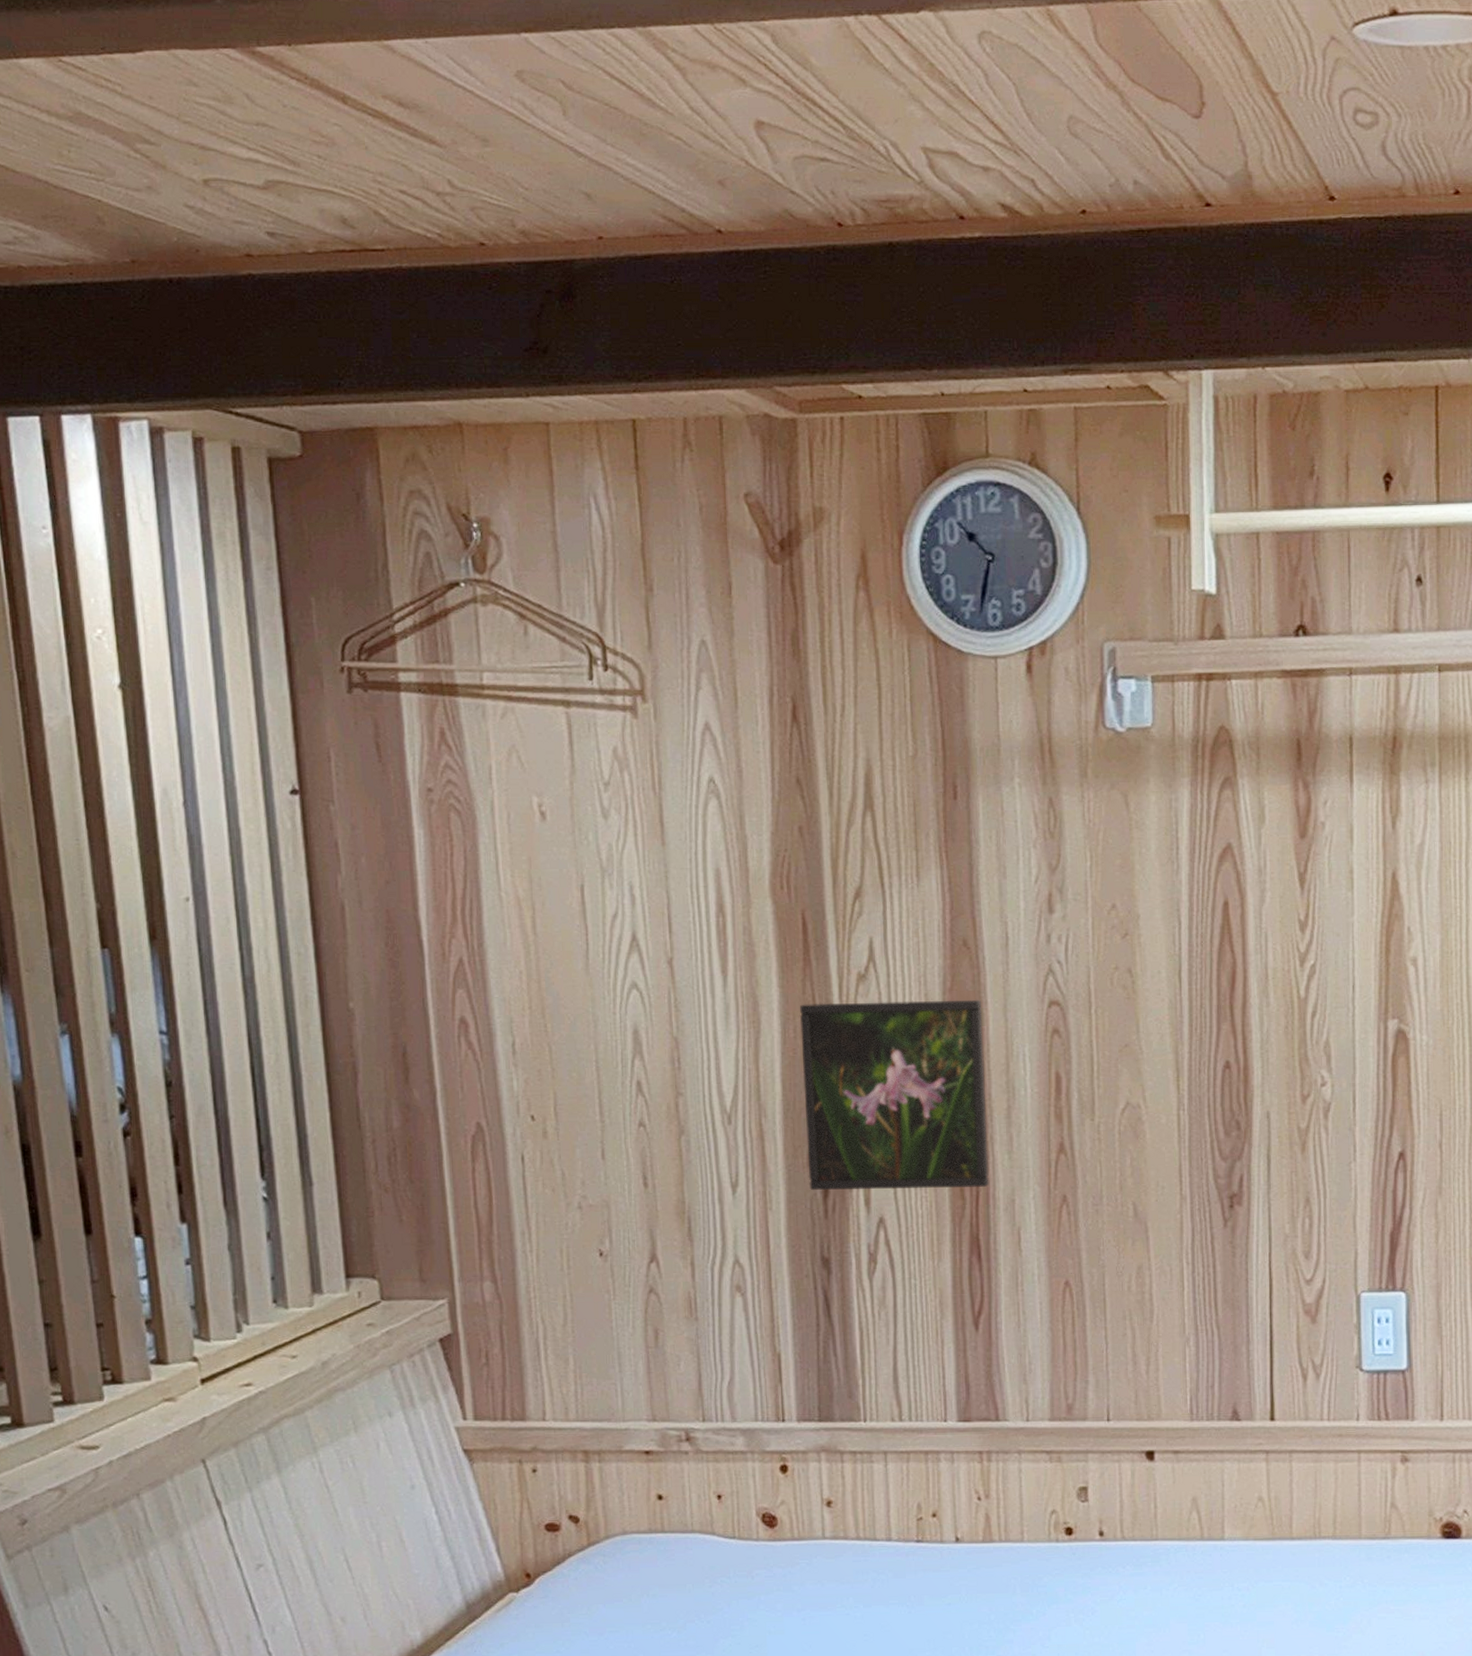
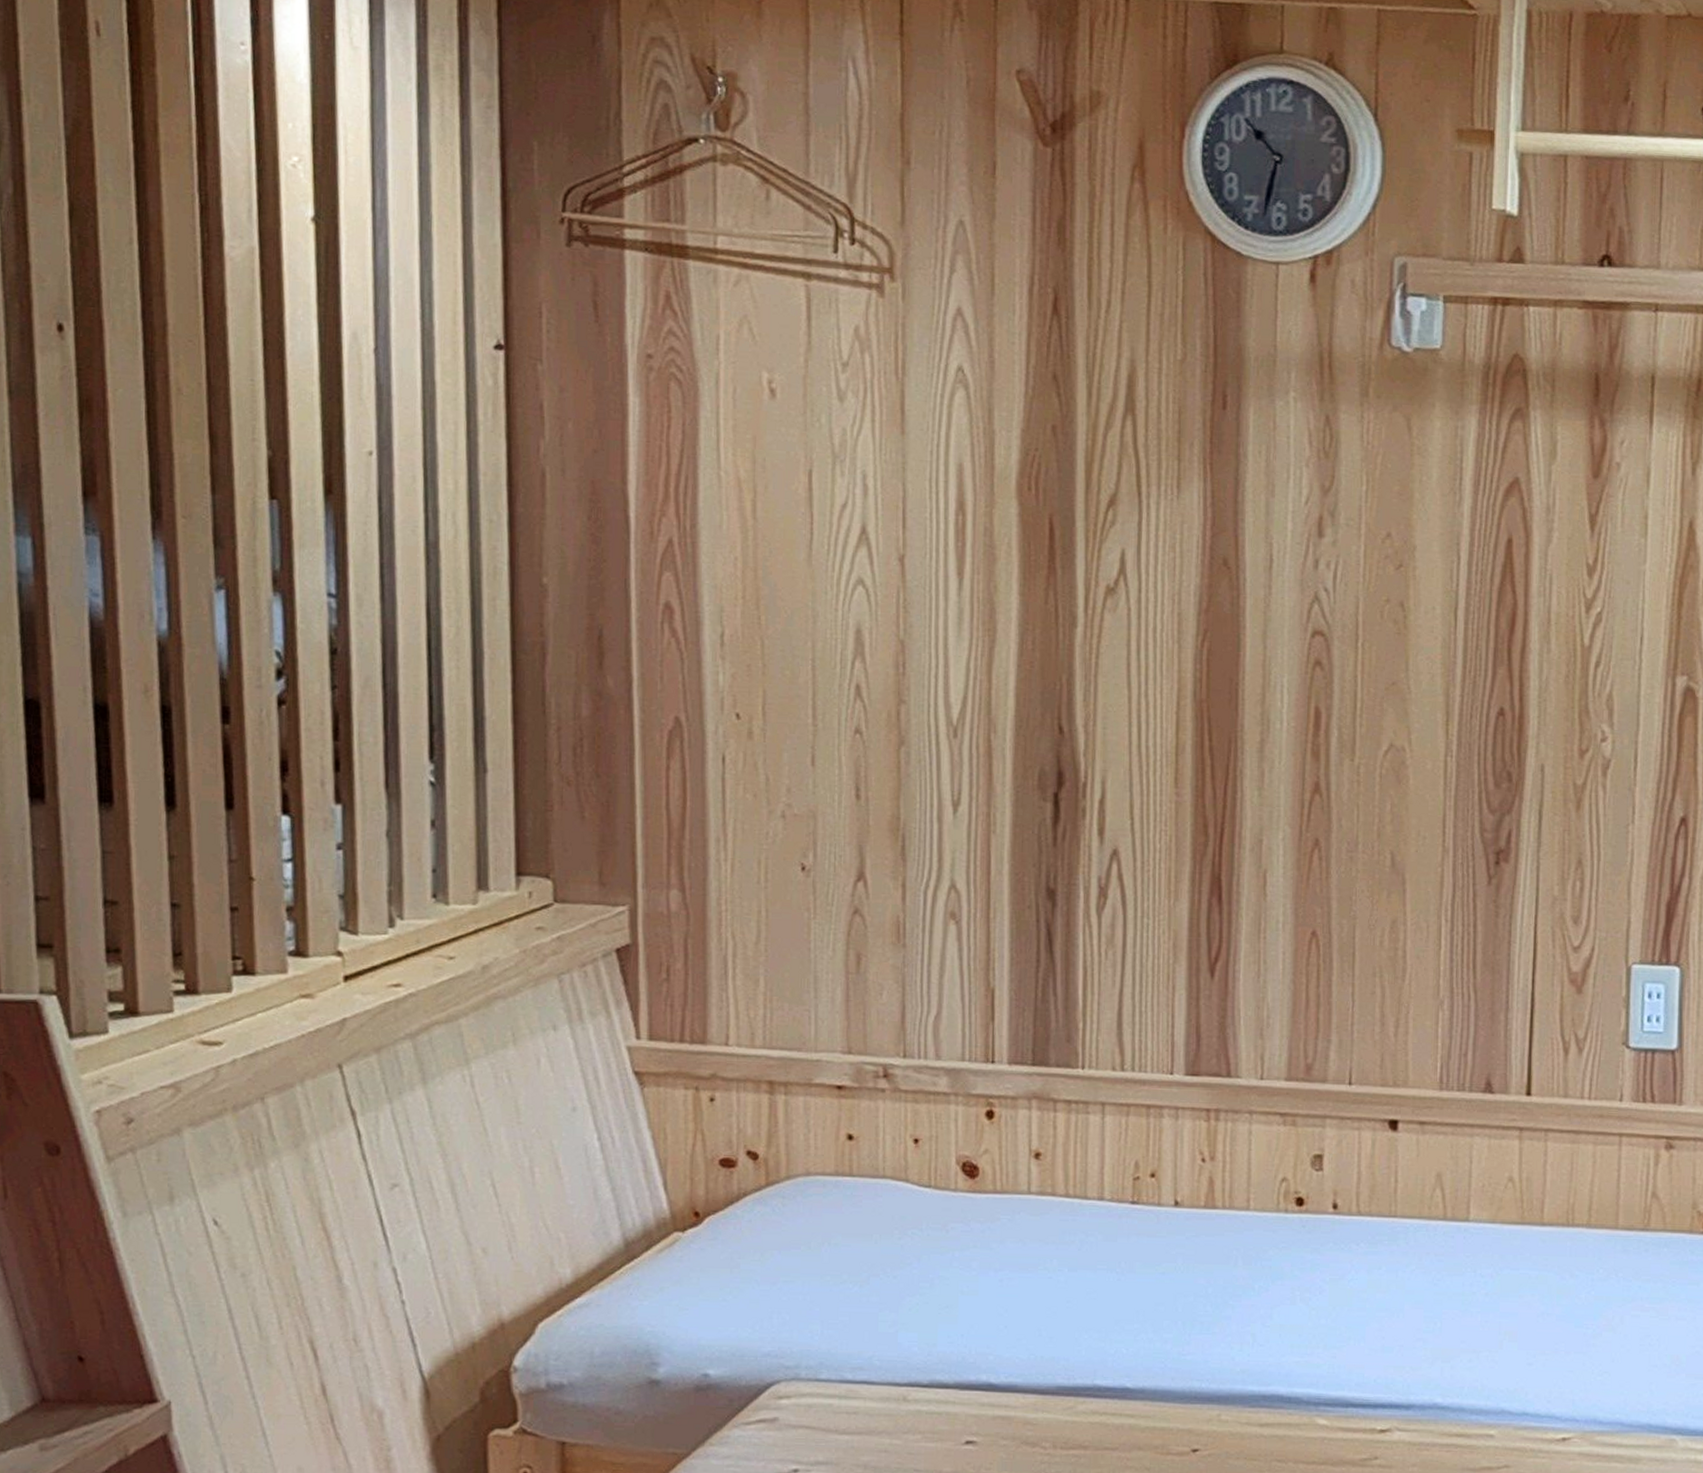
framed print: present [799,999,990,1190] -> none [1038,614,1240,824]

